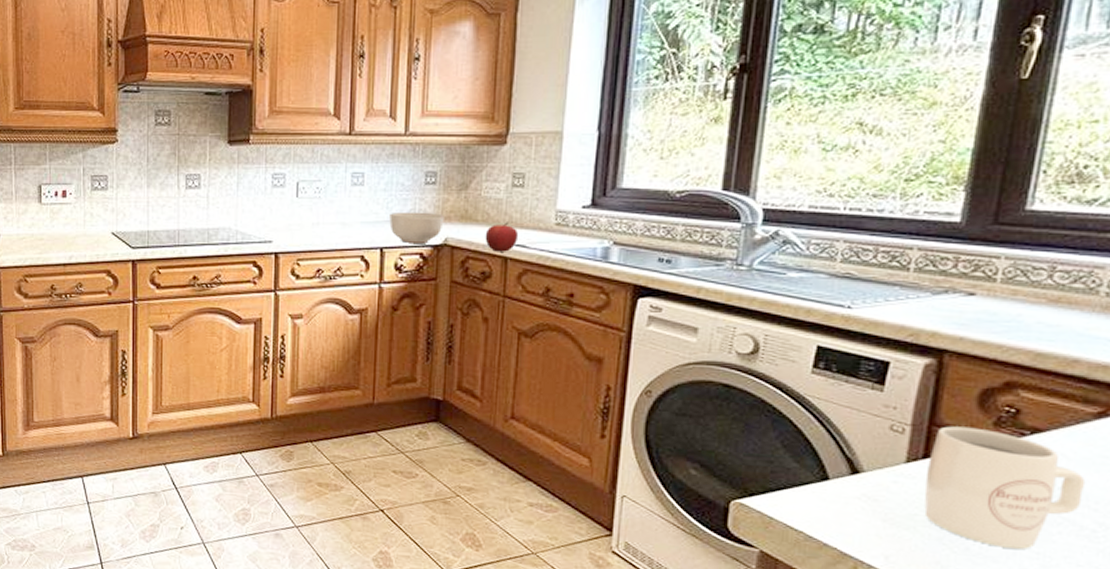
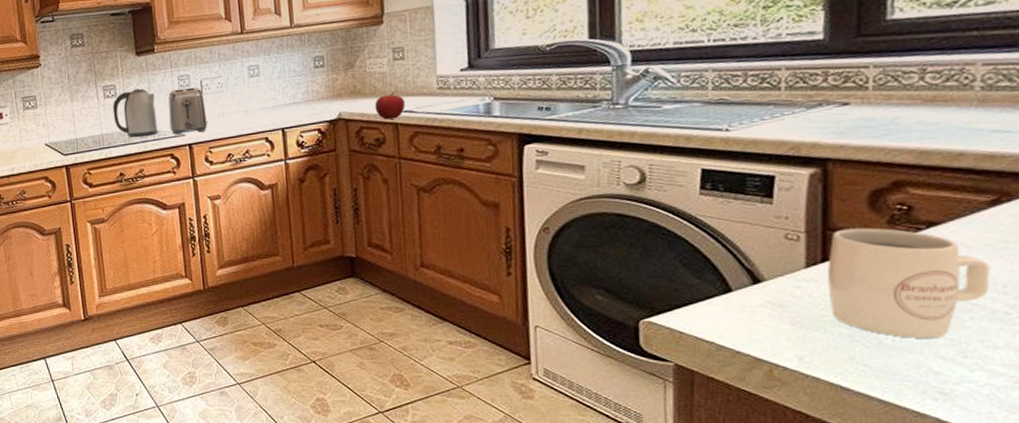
kettle: none [194,183,244,239] -> present [112,88,158,138]
toaster: none [256,188,299,241] -> present [168,87,208,135]
bowl: present [389,211,444,243] -> none [286,92,336,122]

